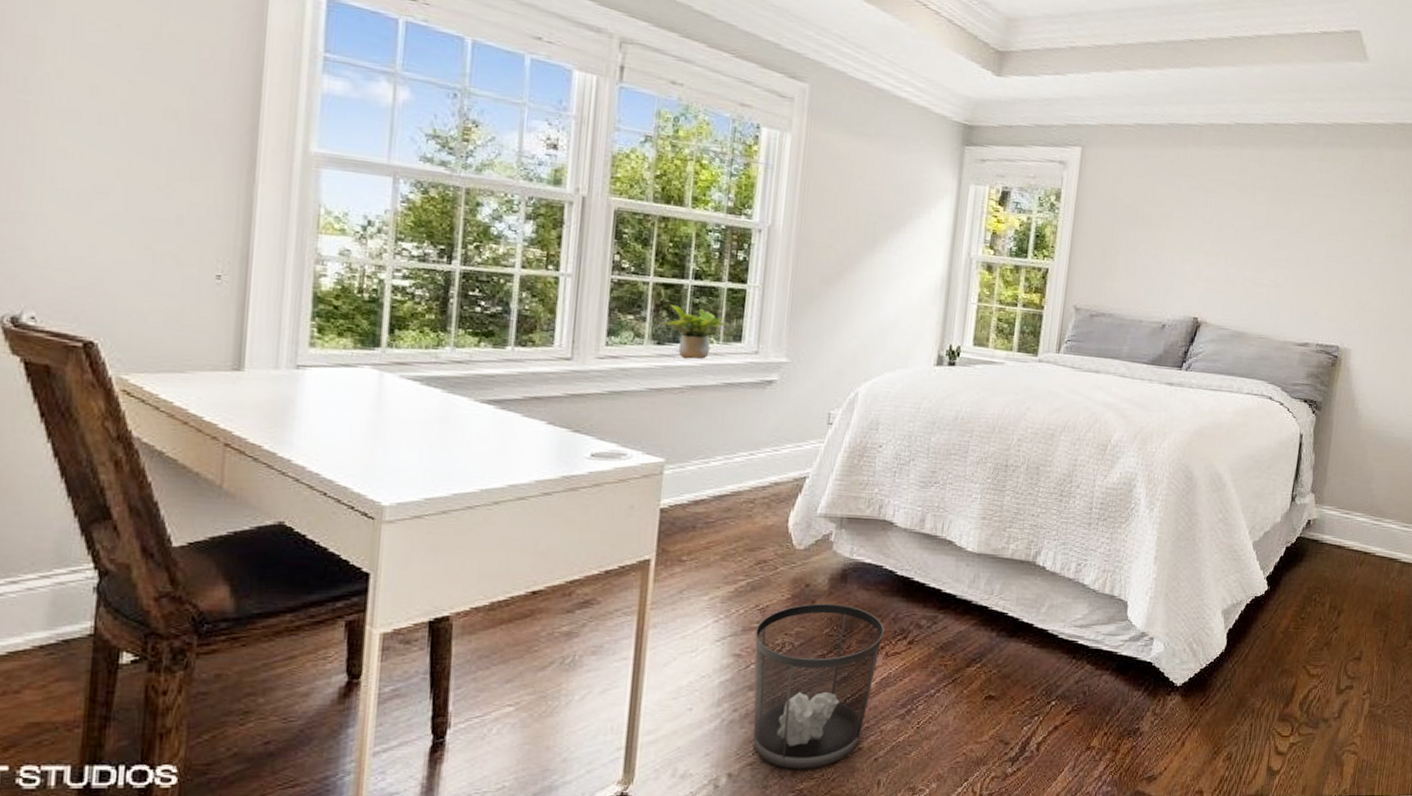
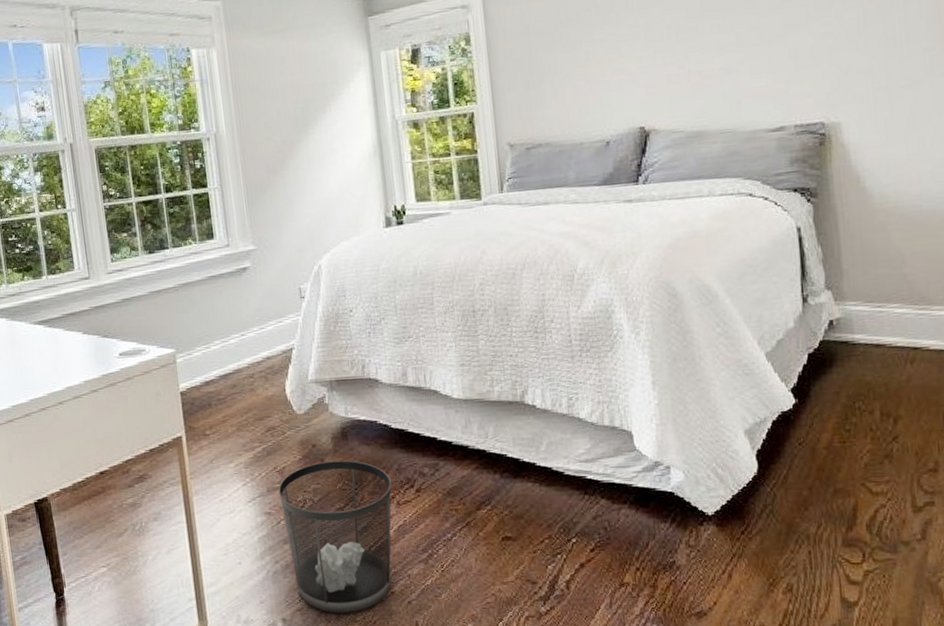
potted plant: present [665,305,728,360] -> none [151,216,200,262]

